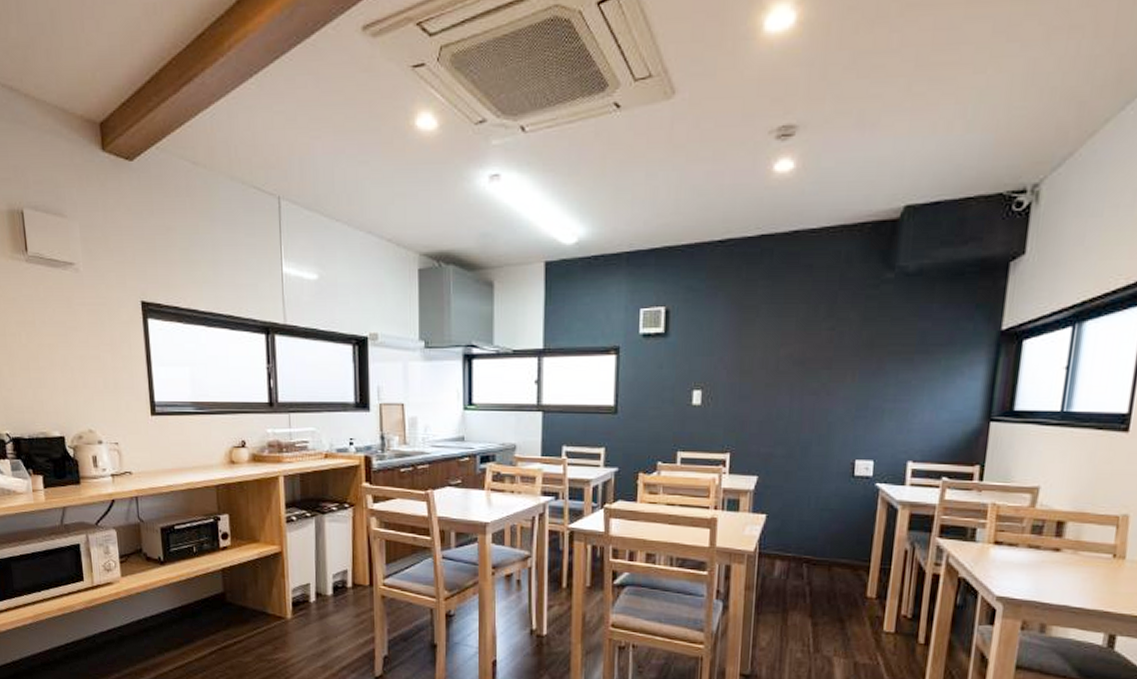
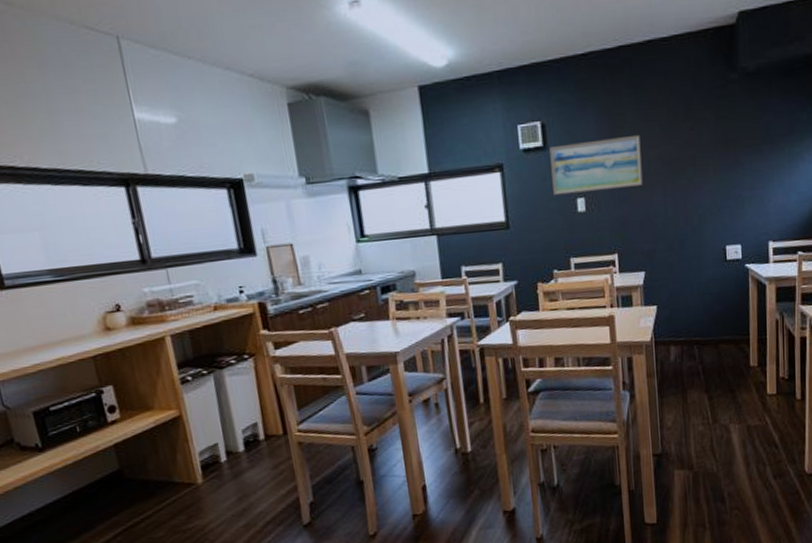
wall art: none [669,329,772,385] -> present [549,134,643,196]

